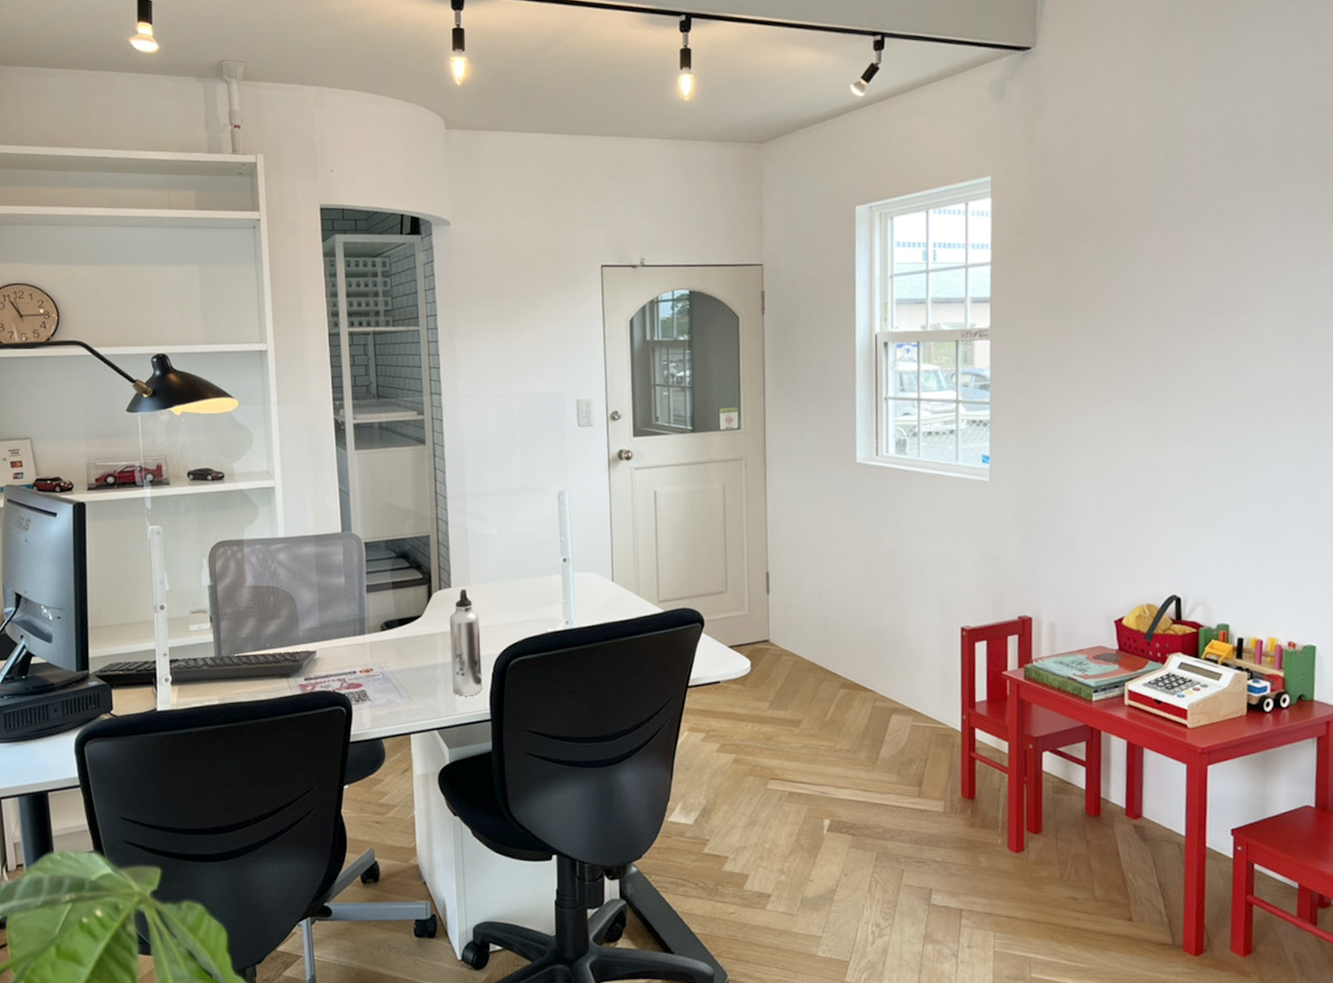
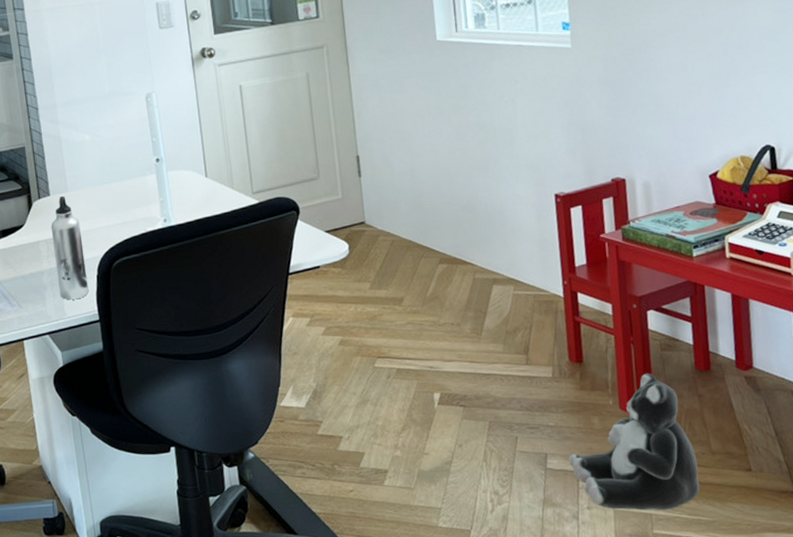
plush toy: none [953,814,1081,955] -> present [568,373,700,511]

